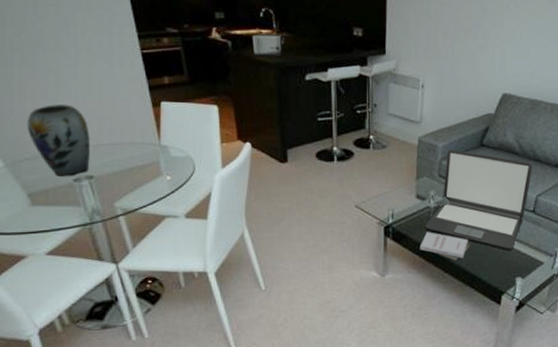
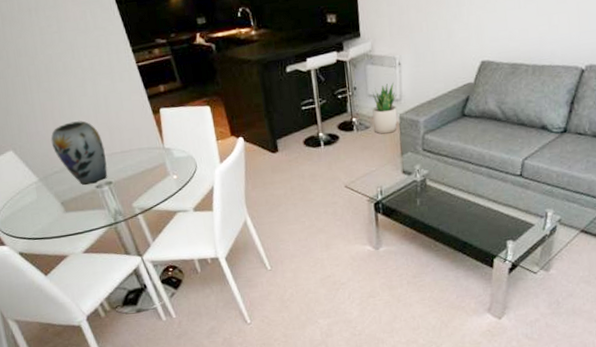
toaster: present [252,33,285,57] -> none [233,30,264,56]
planter: none [390,105,417,155] -> present [371,83,398,134]
books: present [420,232,470,261] -> none [409,204,459,230]
laptop: present [425,149,532,250] -> none [413,122,517,216]

